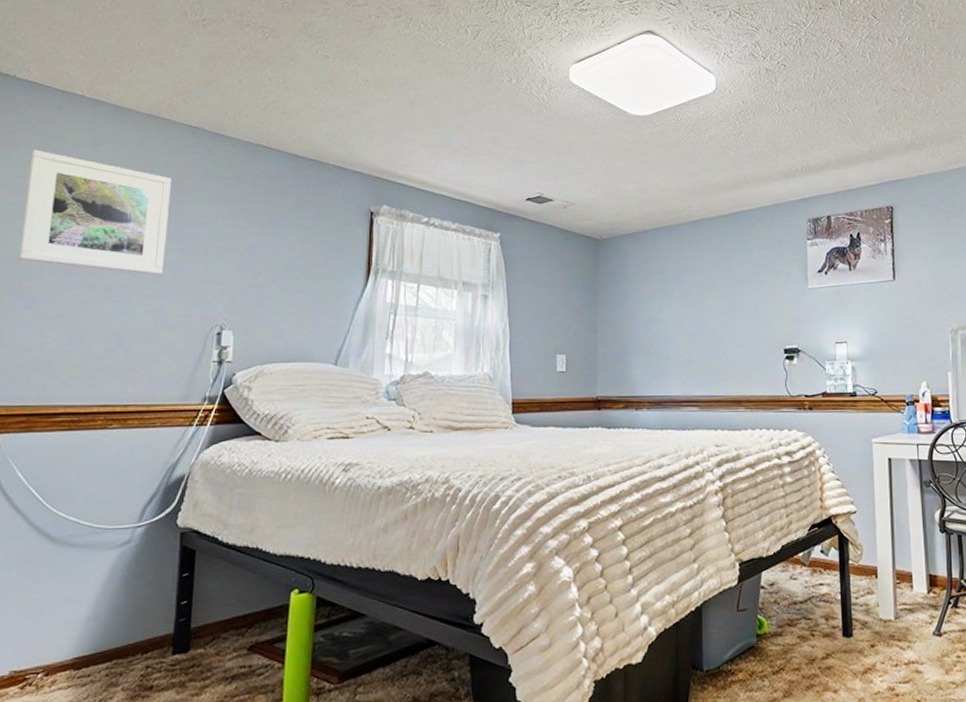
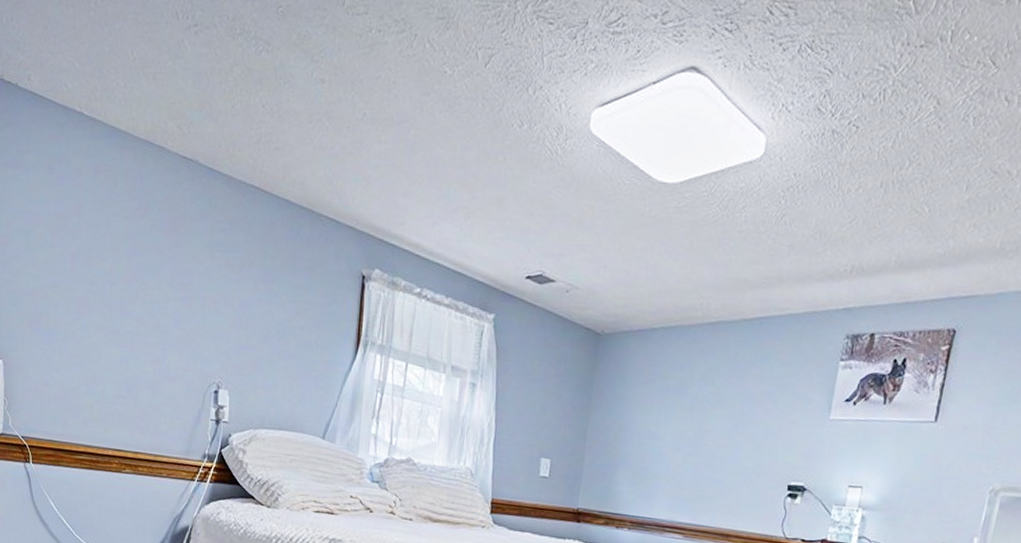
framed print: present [18,149,171,274] -> none [36,173,168,323]

